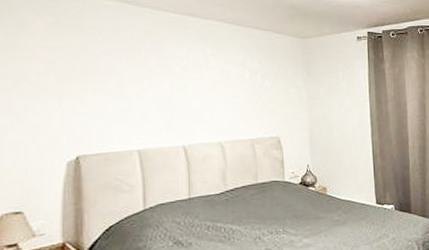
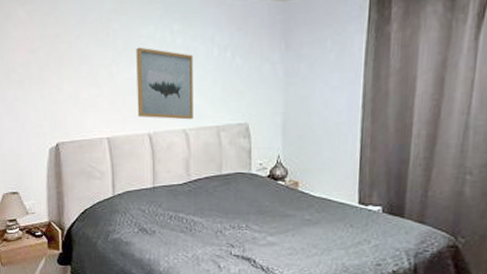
wall art: none [170,66,229,133] -> present [136,47,193,120]

